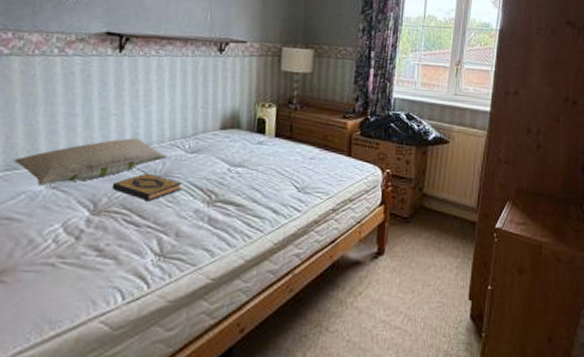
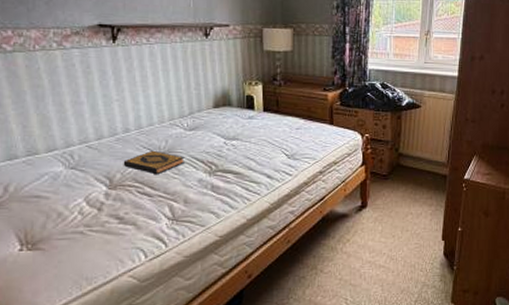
pillow: present [13,138,168,186] -> none [32,121,169,167]

